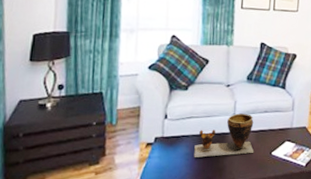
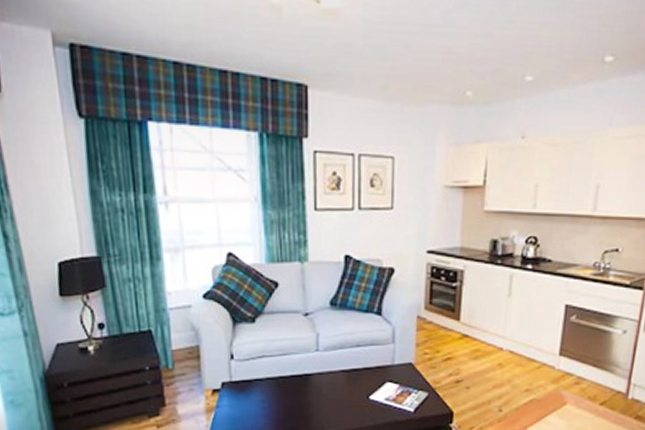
clay pot: present [194,113,254,158] -> none [271,349,347,405]

